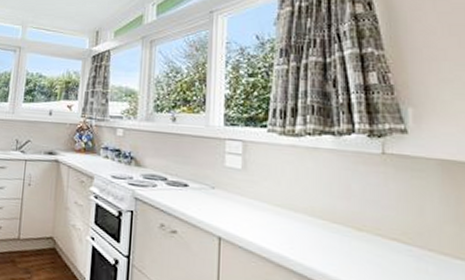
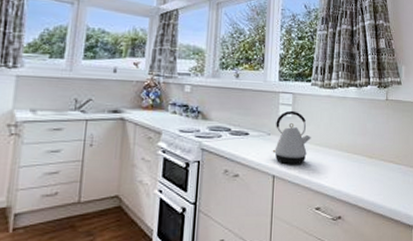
kettle: none [217,161,269,227] -> present [272,110,311,164]

